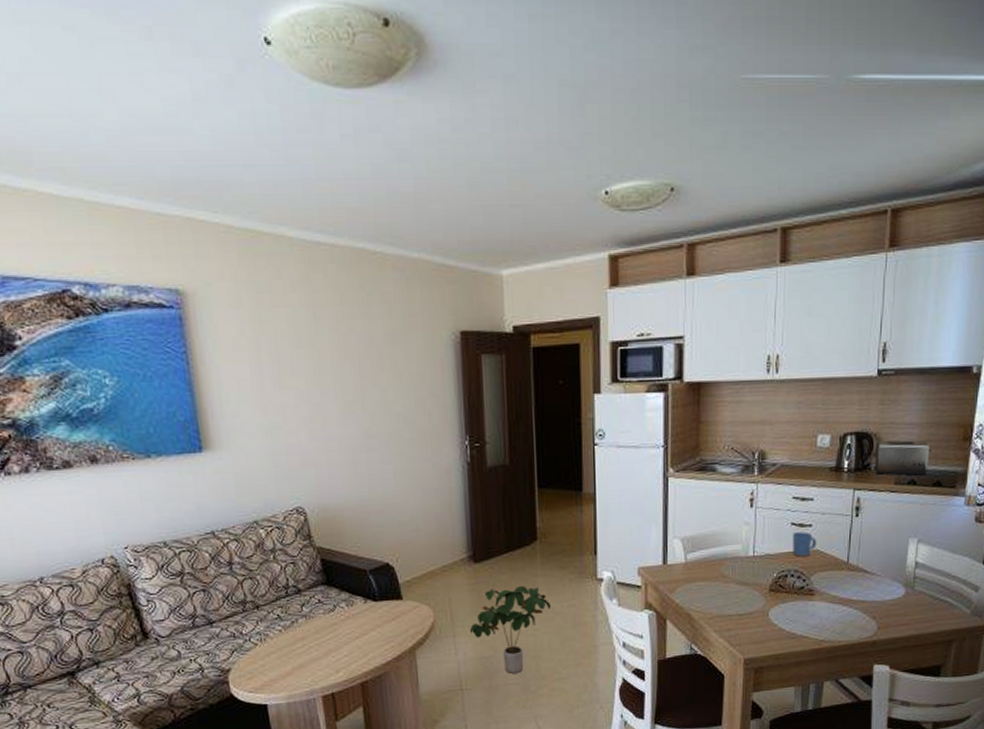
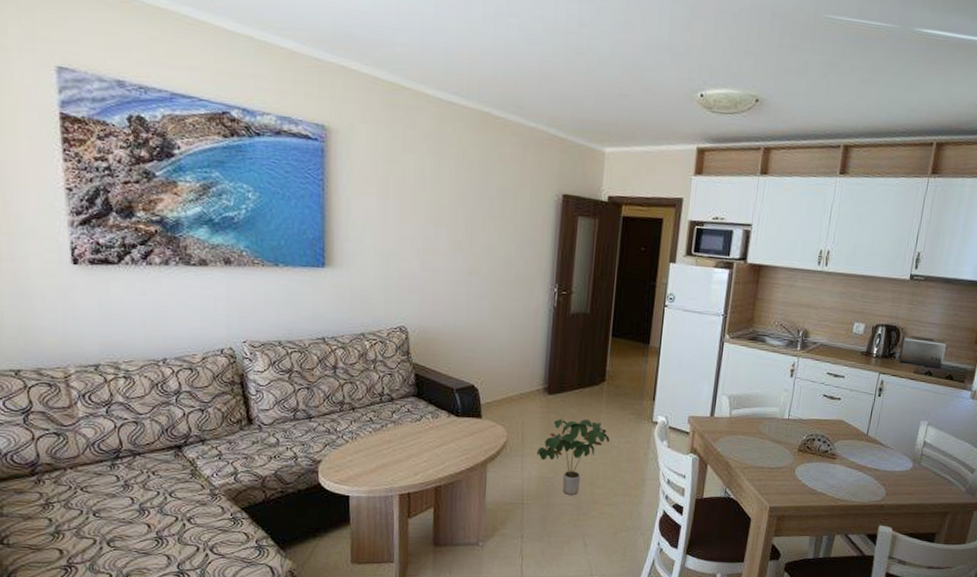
mug: present [792,532,817,557] -> none [822,403,844,425]

